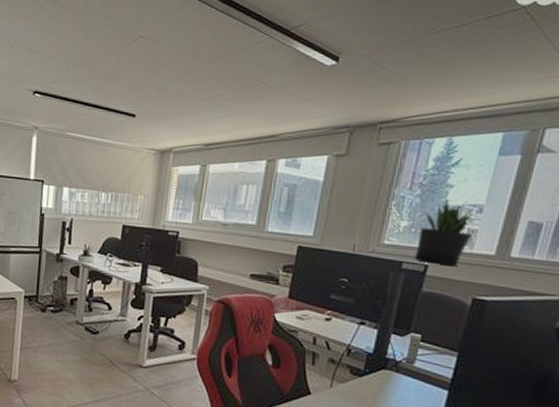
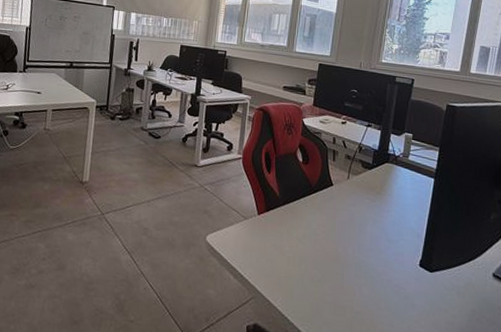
planter: present [414,198,475,267] -> none [404,28,444,80]

